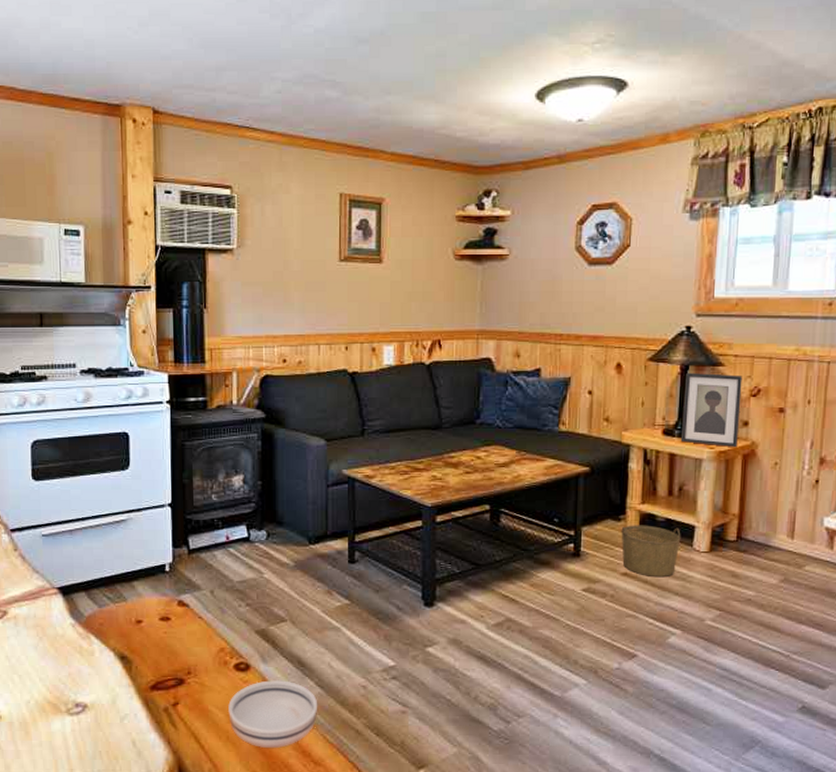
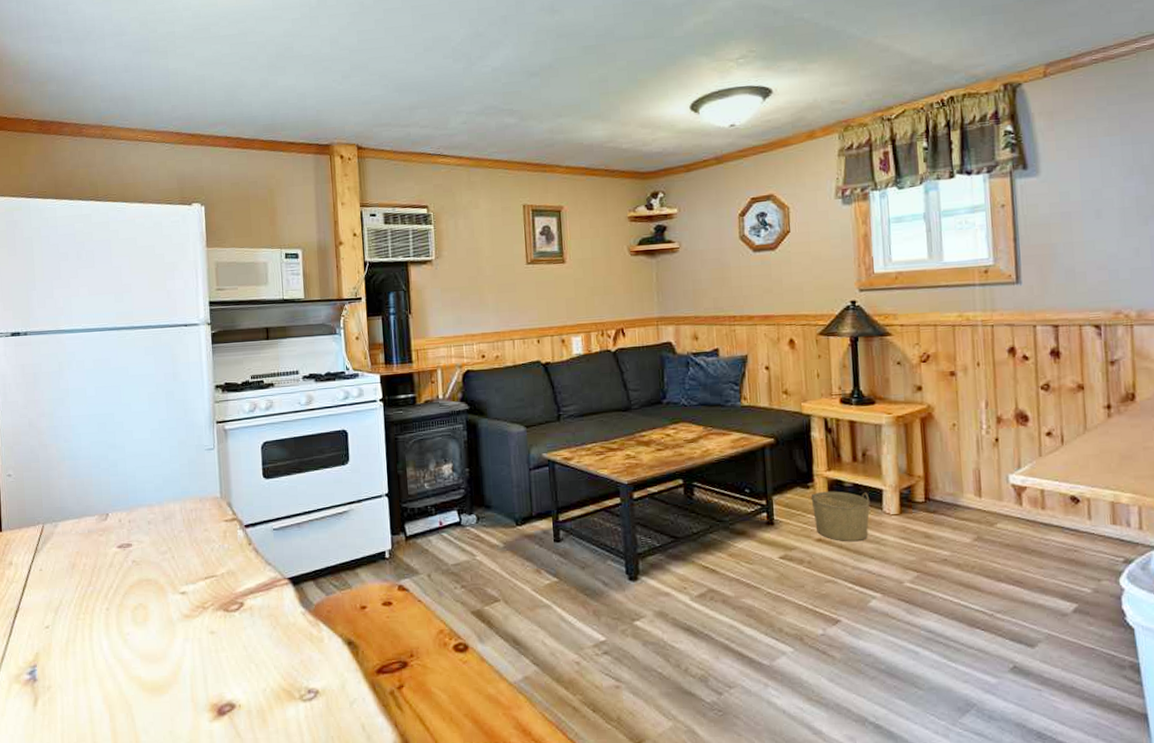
bowl: present [228,680,318,749] -> none [450,659,535,729]
picture frame: present [680,373,743,448] -> none [856,343,914,412]

